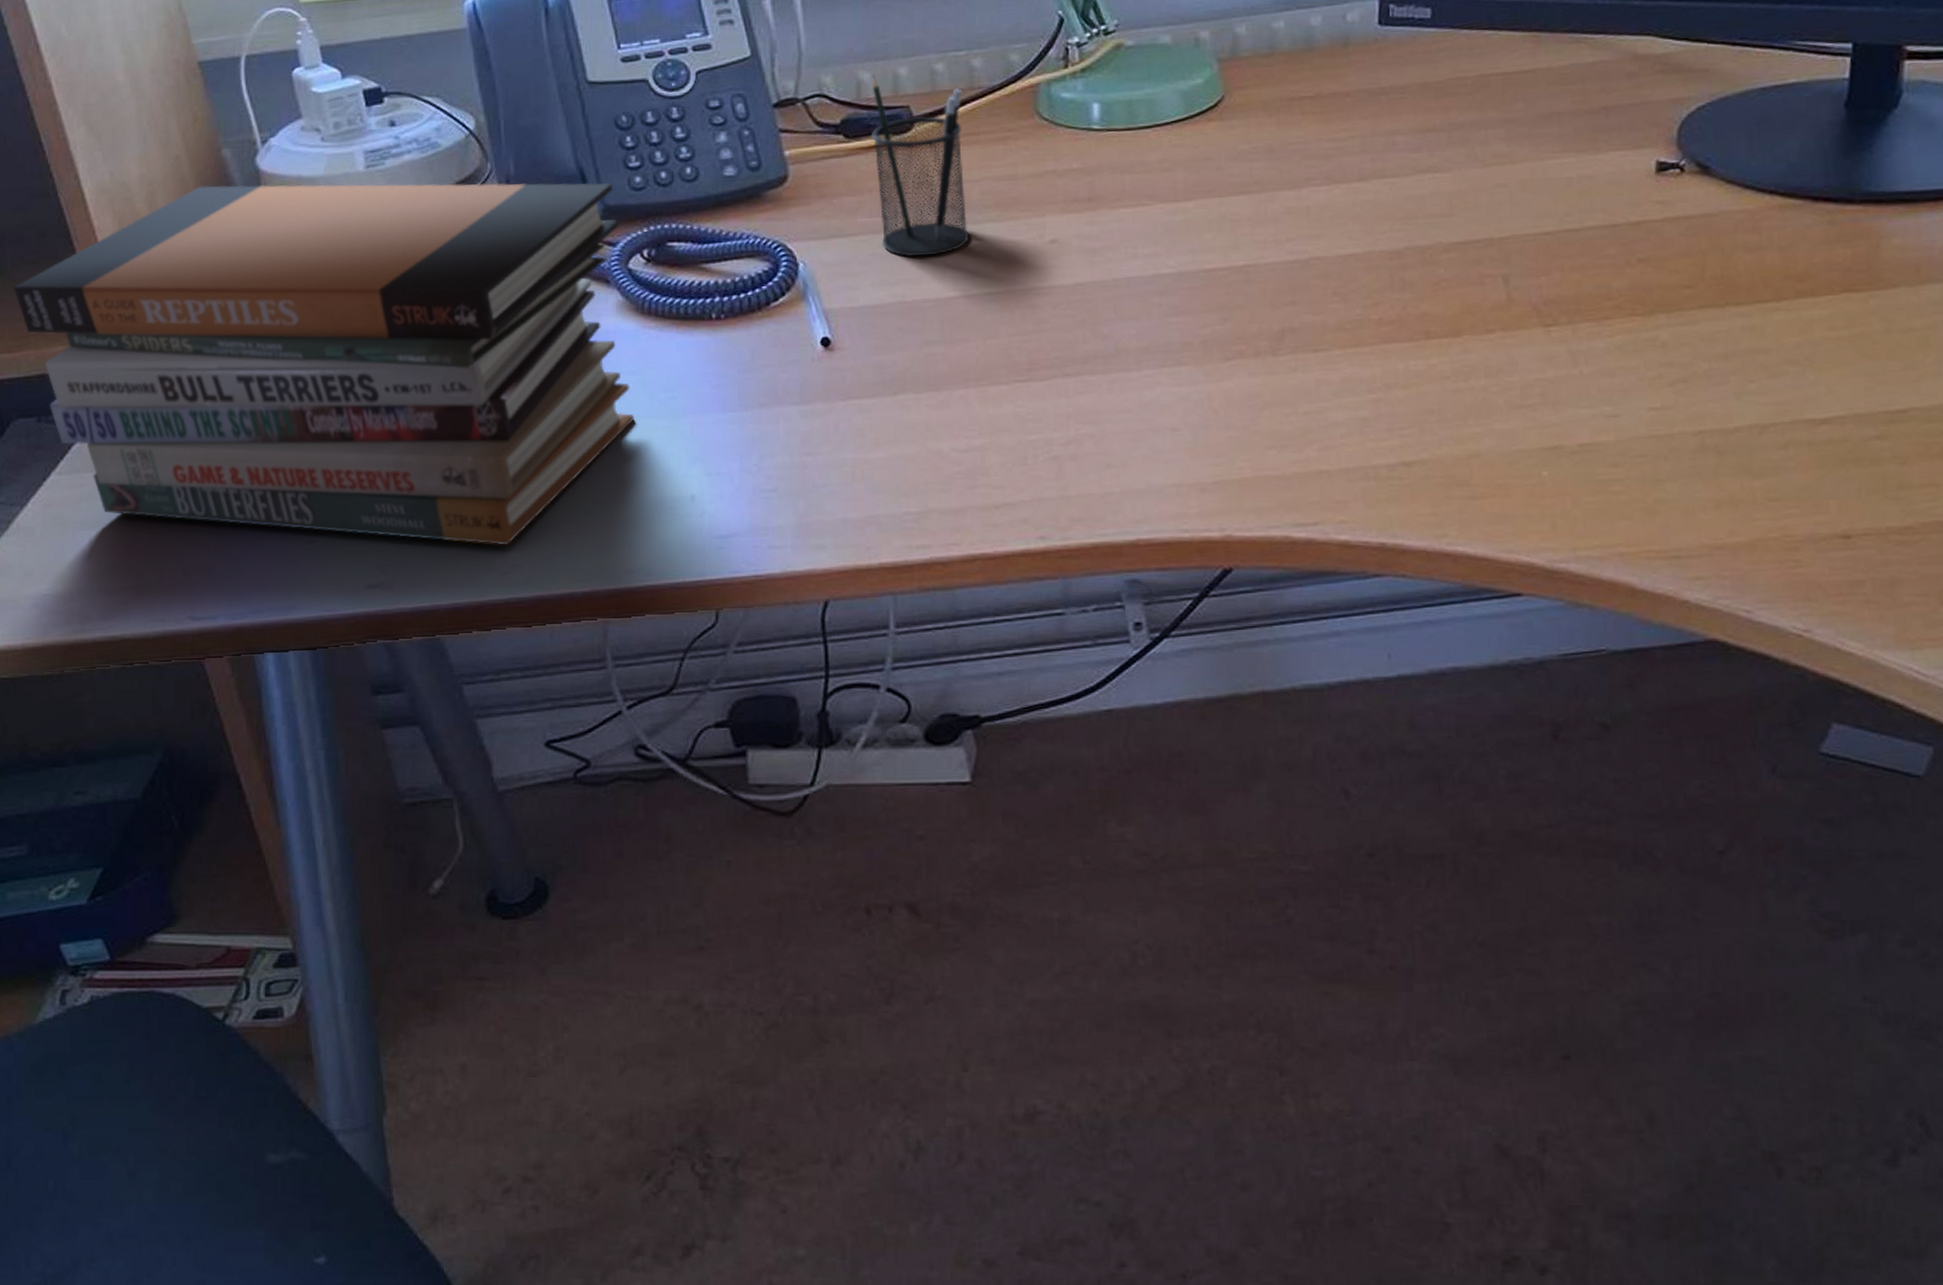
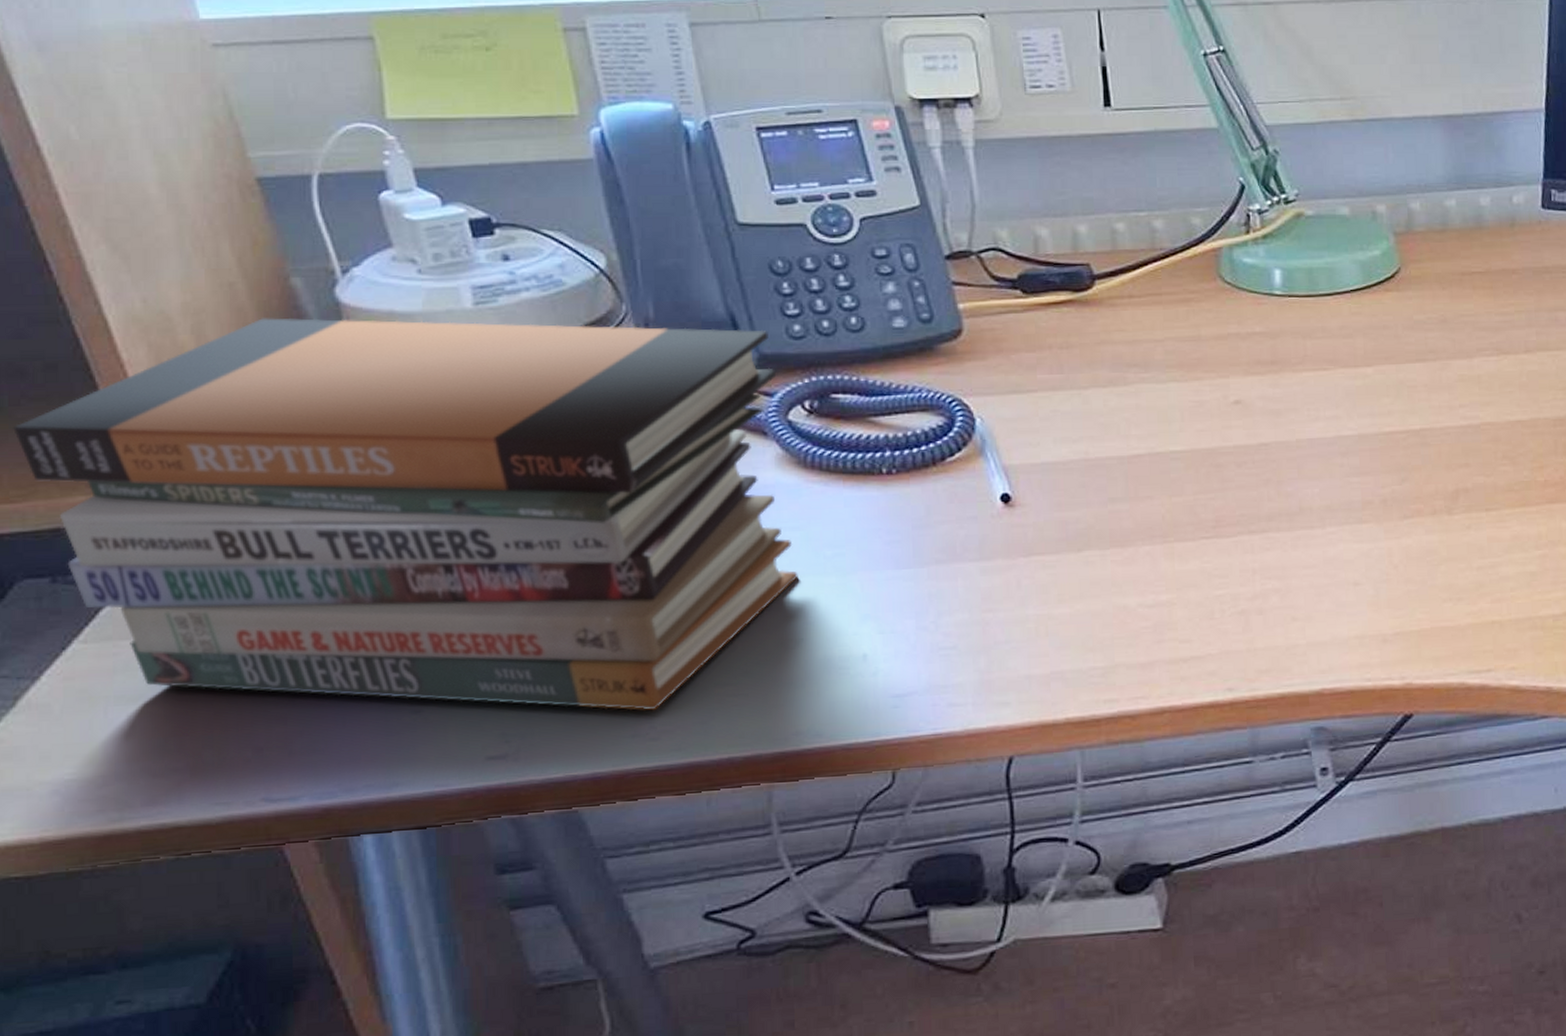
pencil holder: present [872,74,969,258] -> none [1050,230,1152,415]

